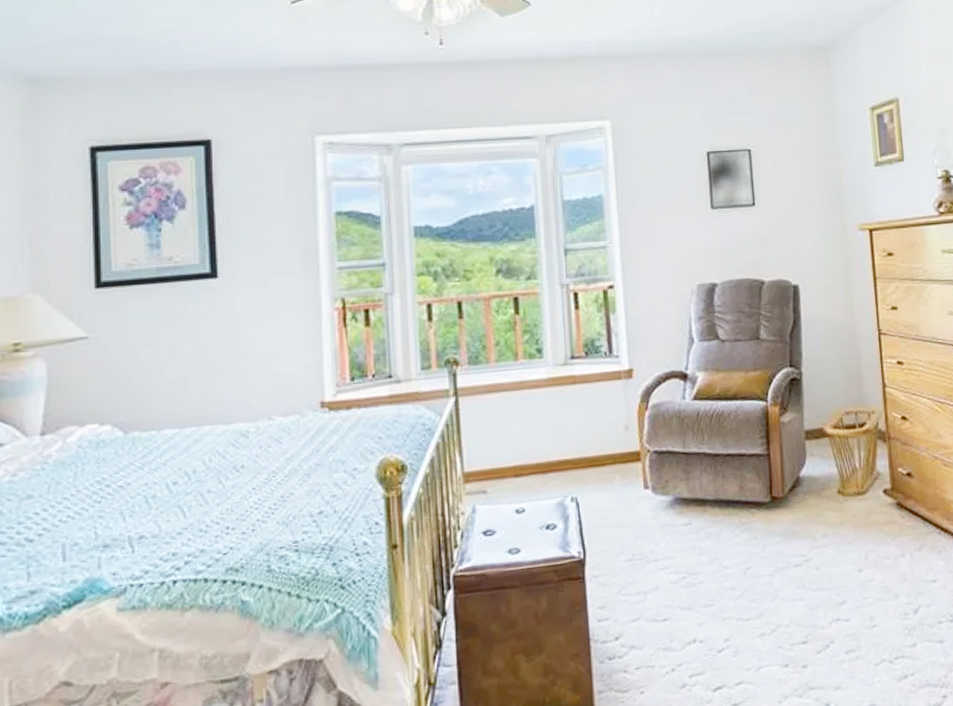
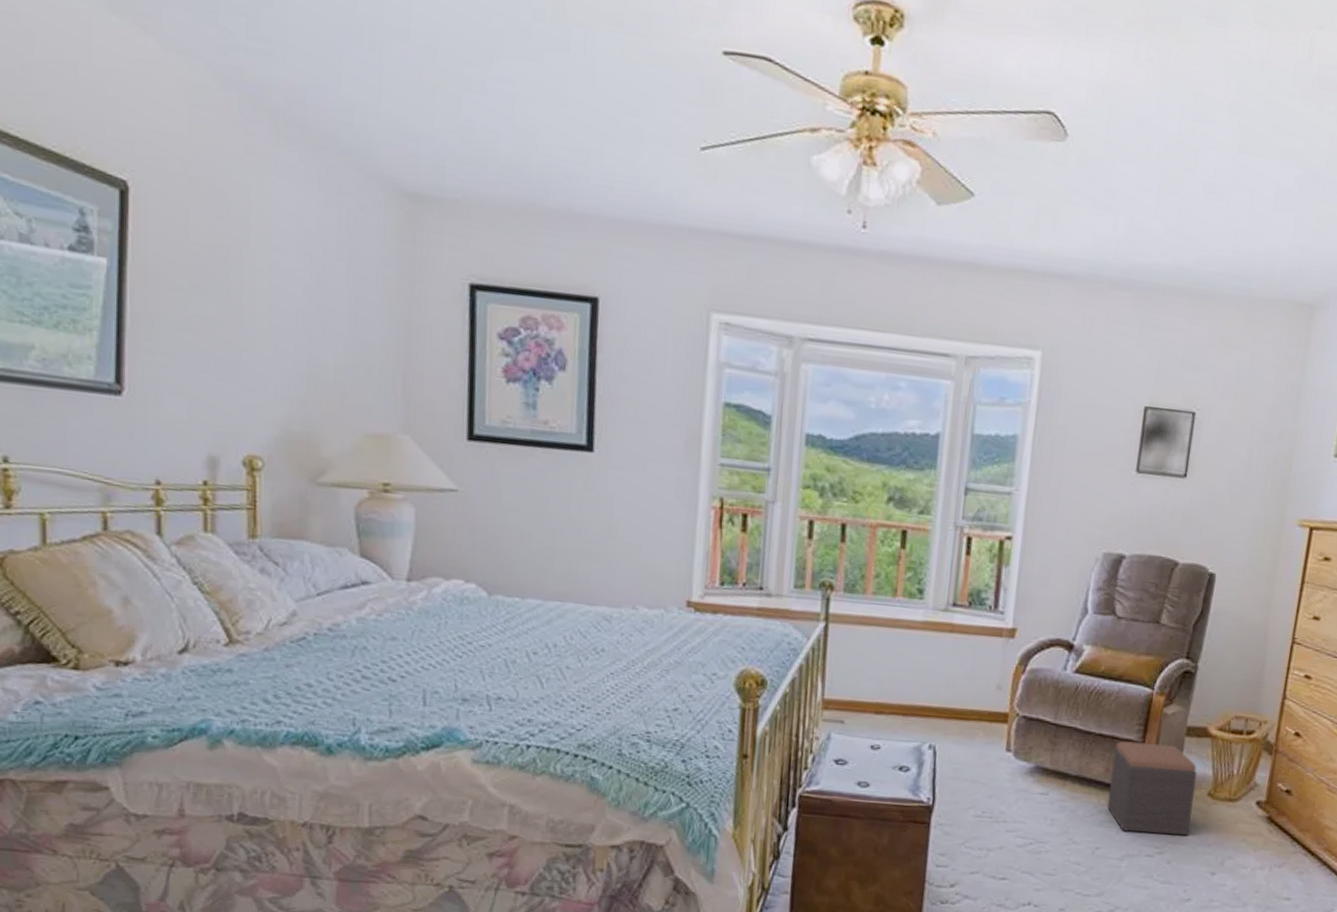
footstool: none [744,451,830,546] -> present [1107,741,1197,836]

